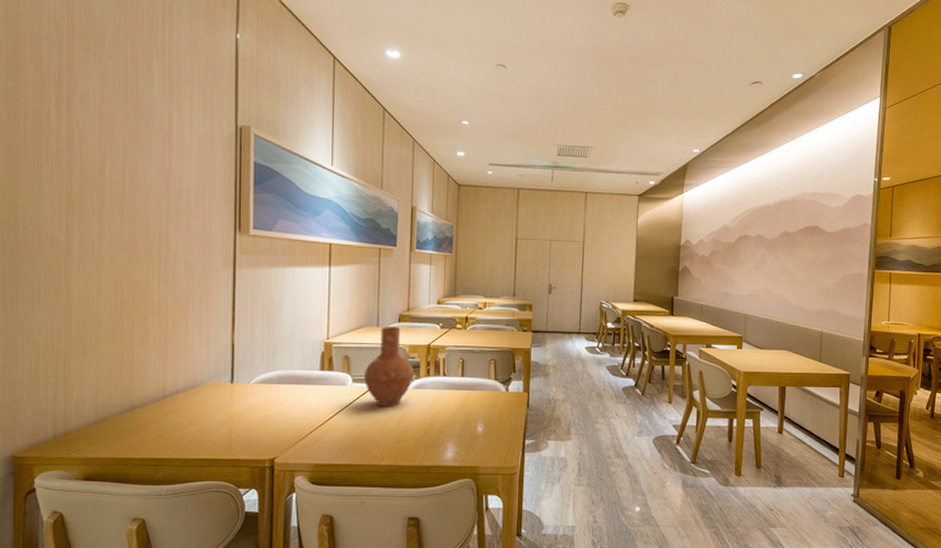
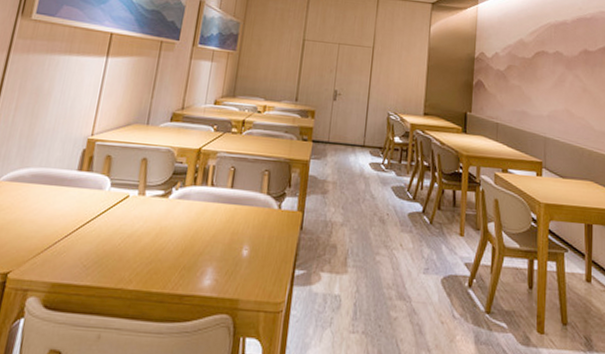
vase: present [364,326,414,407] -> none [123,125,180,219]

